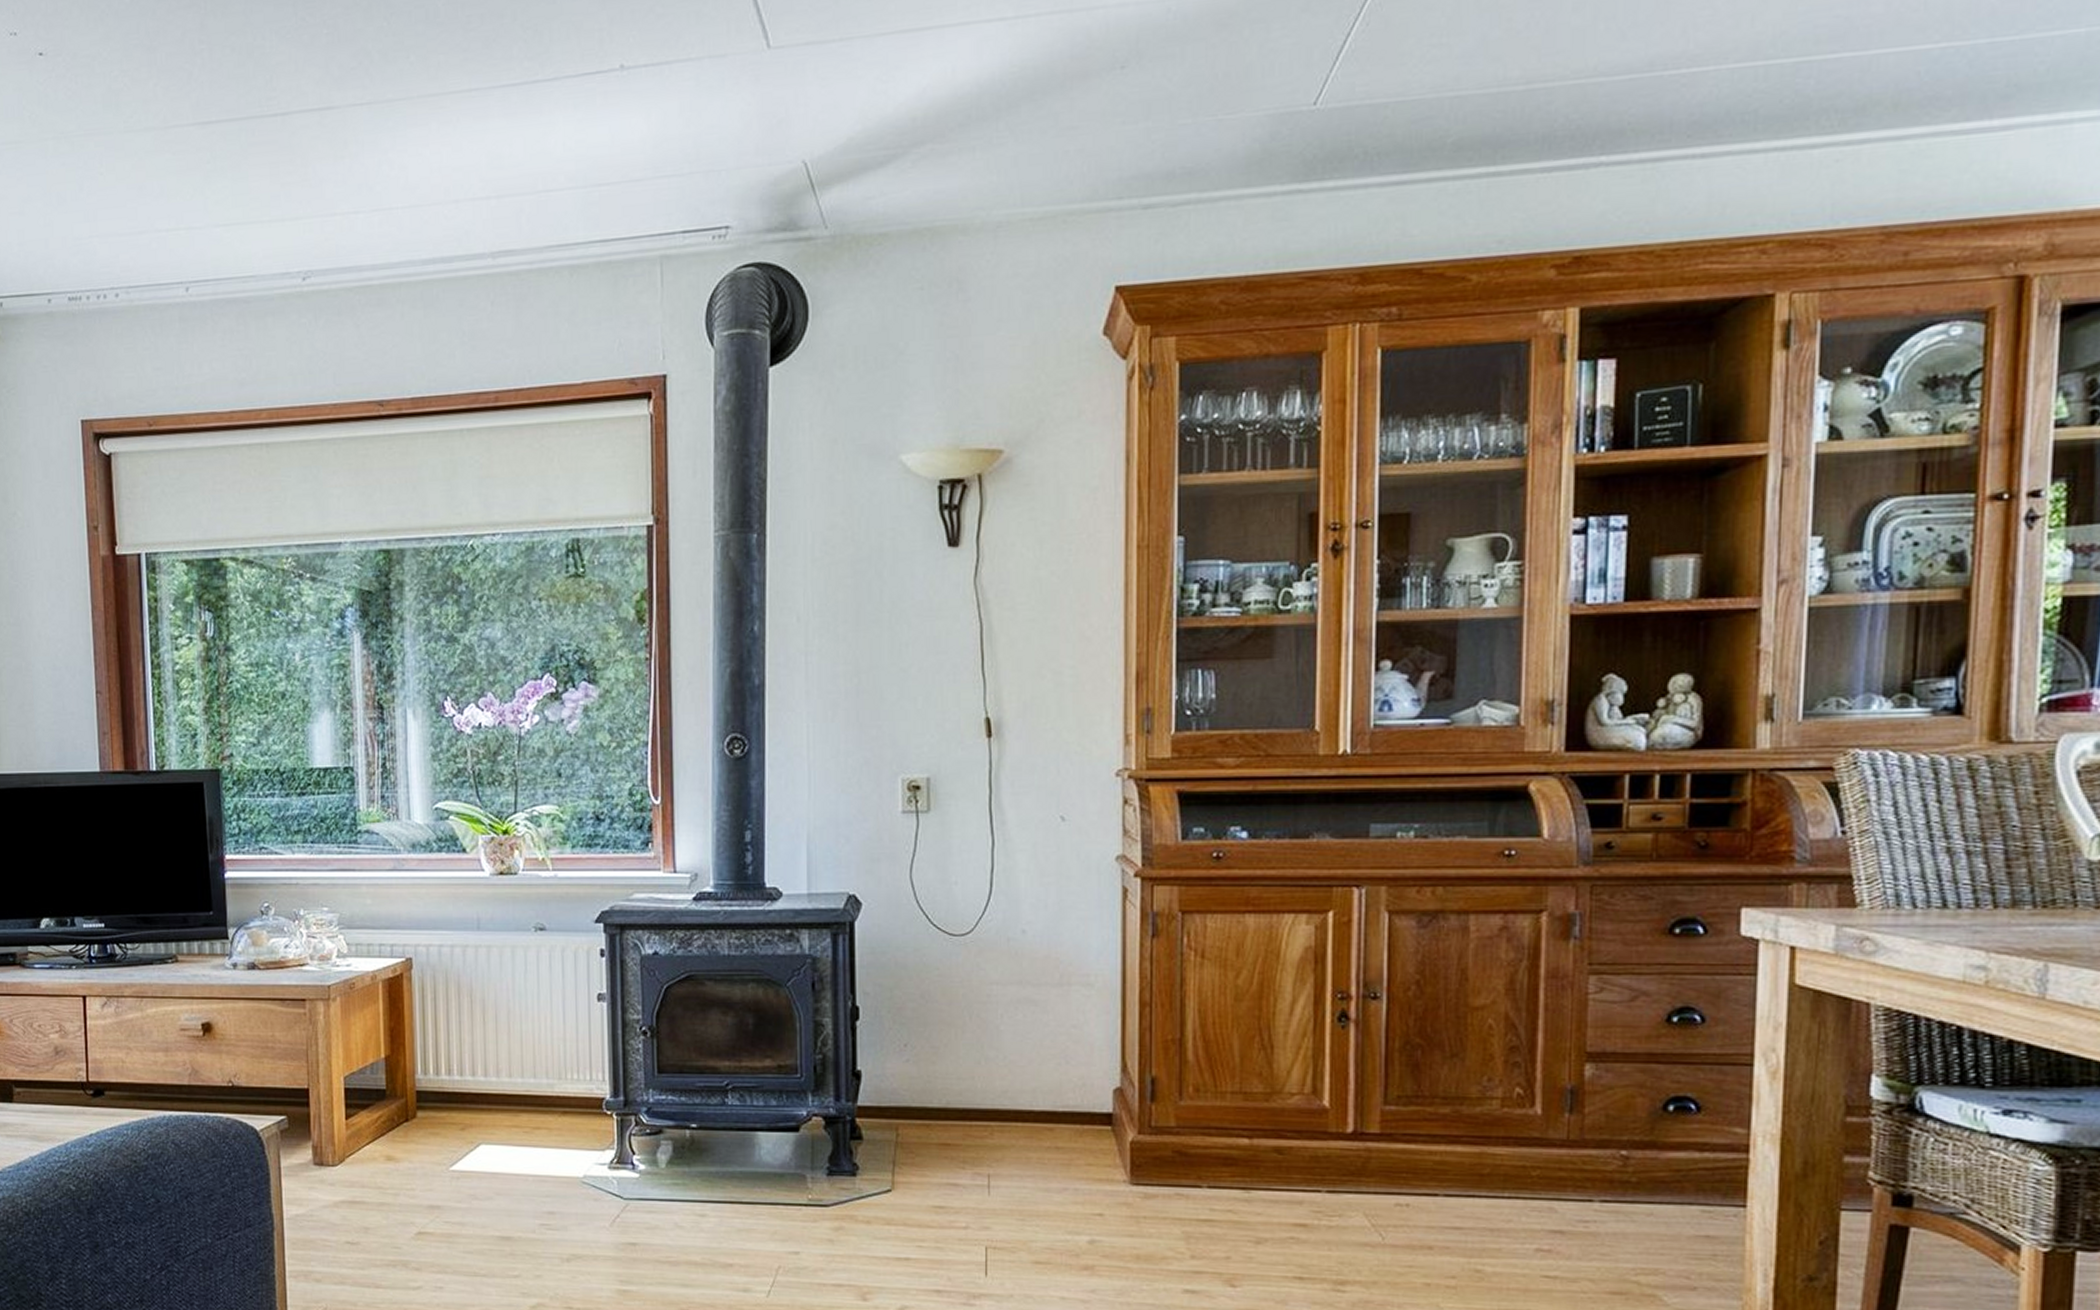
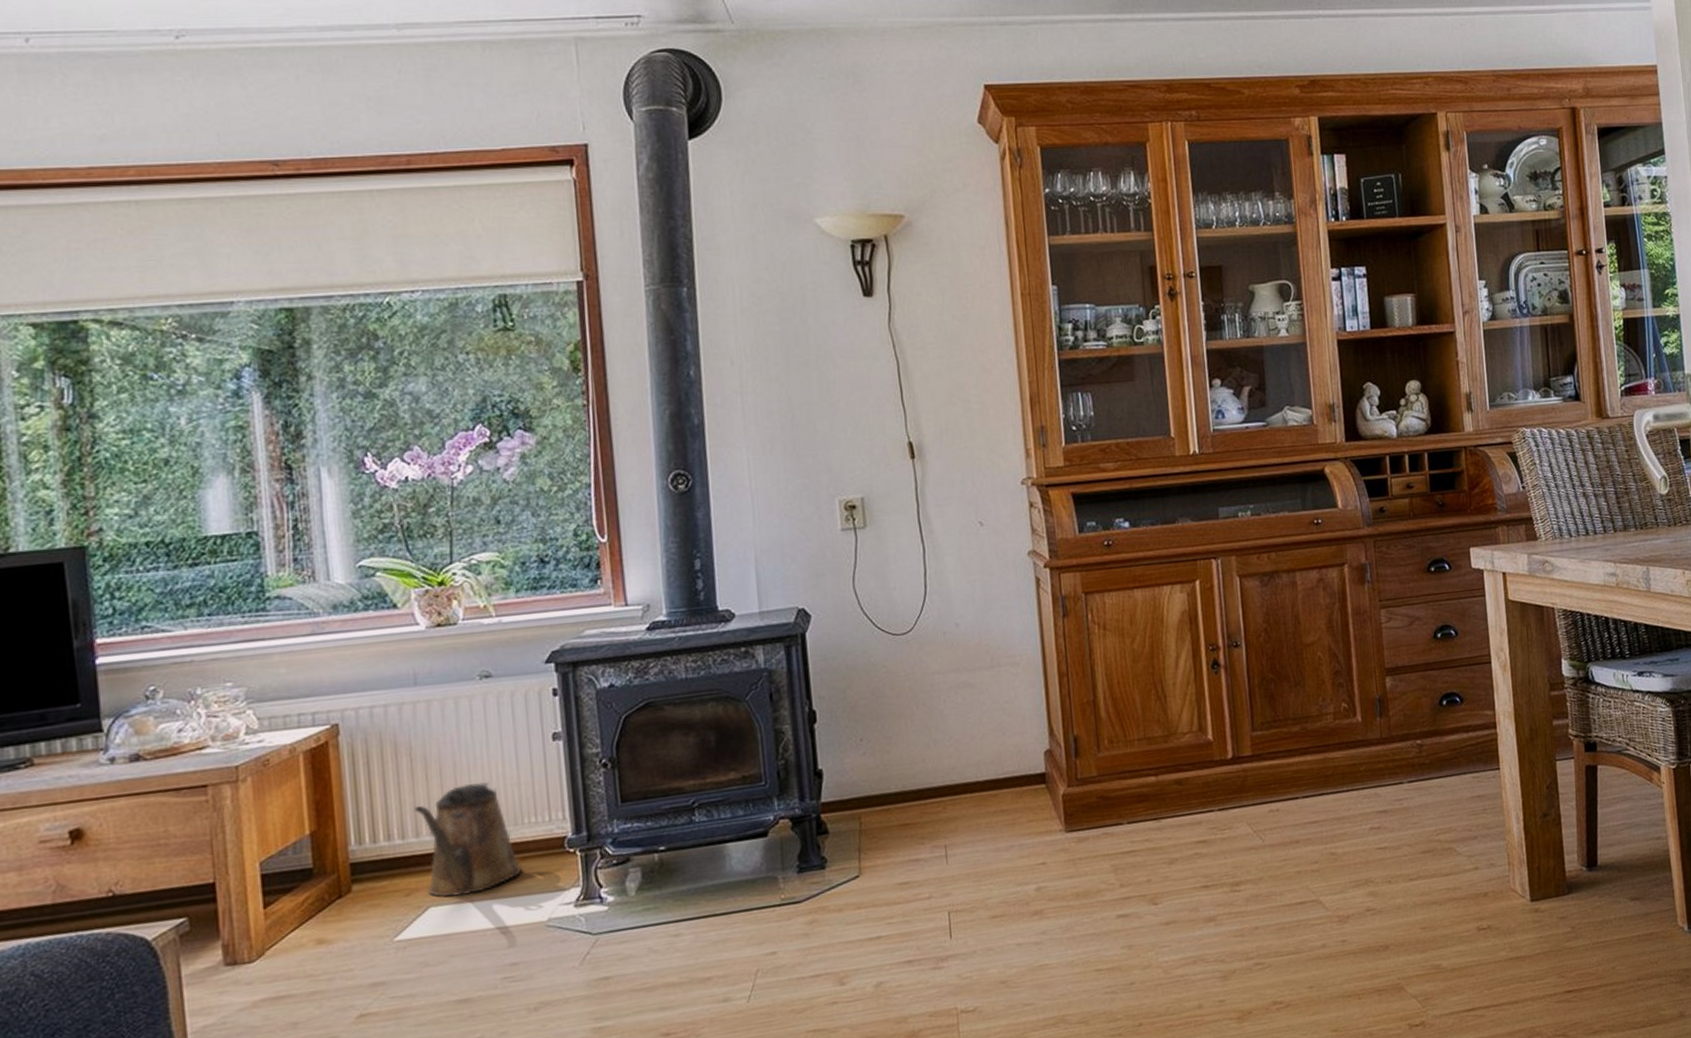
watering can: none [471,1033,562,1139] -> present [413,782,521,897]

